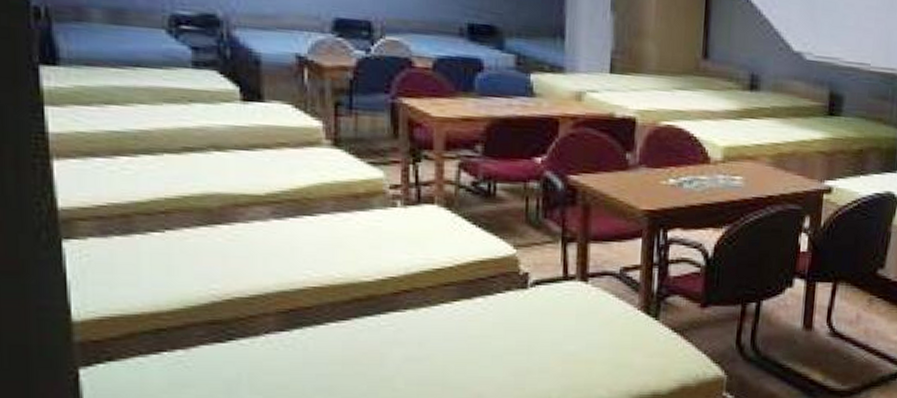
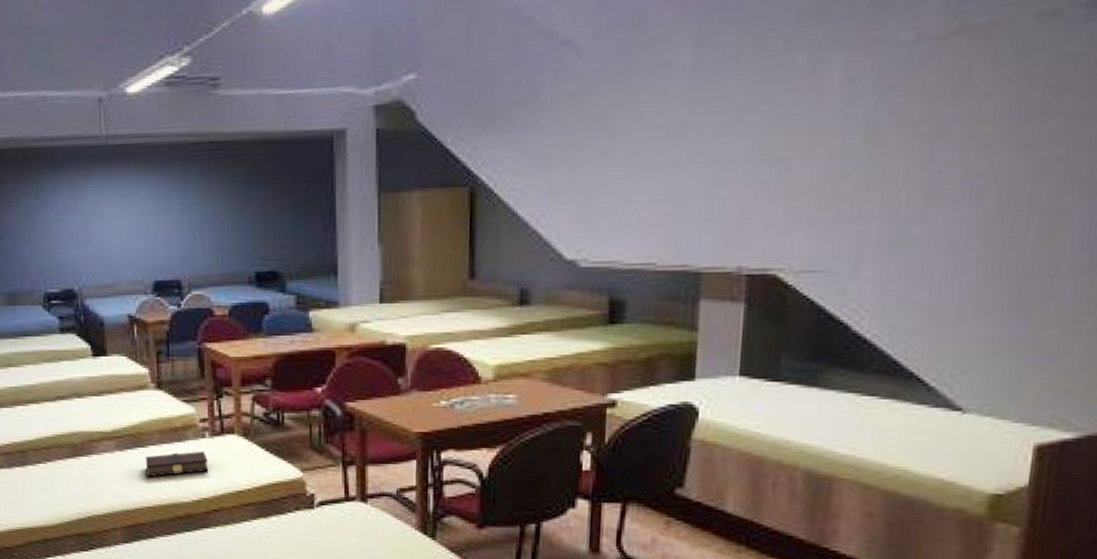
book: none [313,222,400,252] -> present [145,451,209,477]

